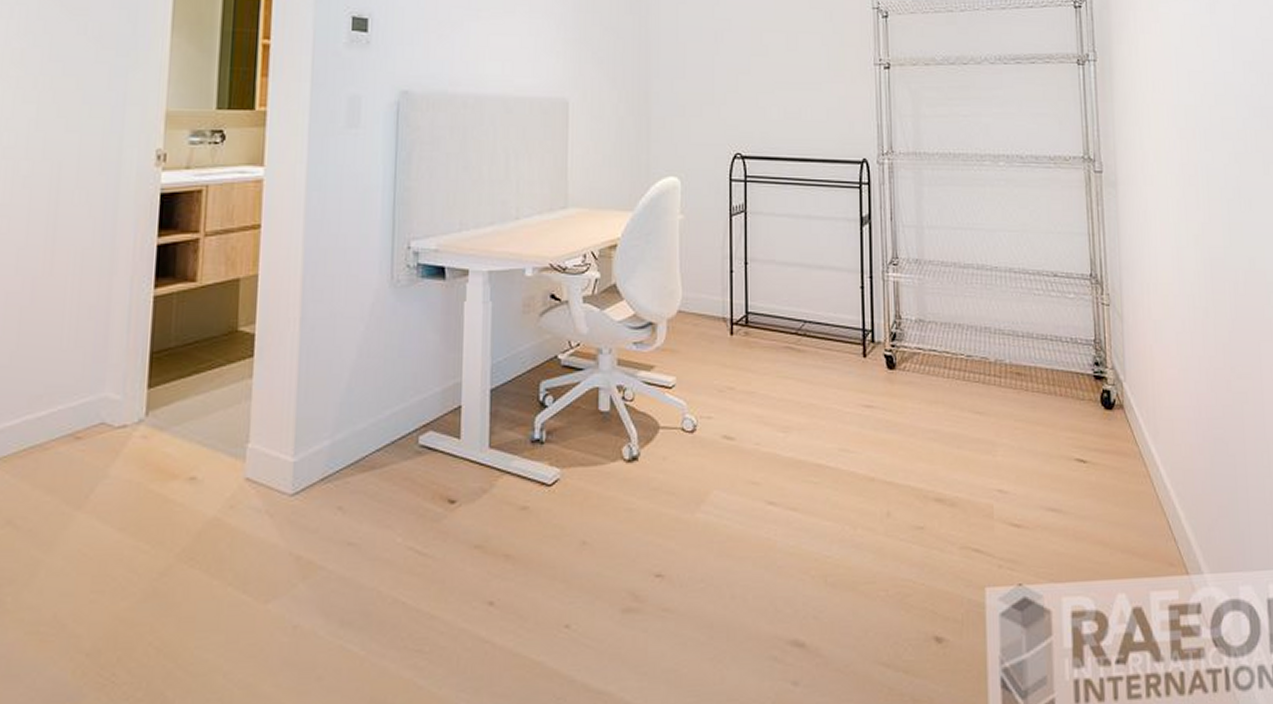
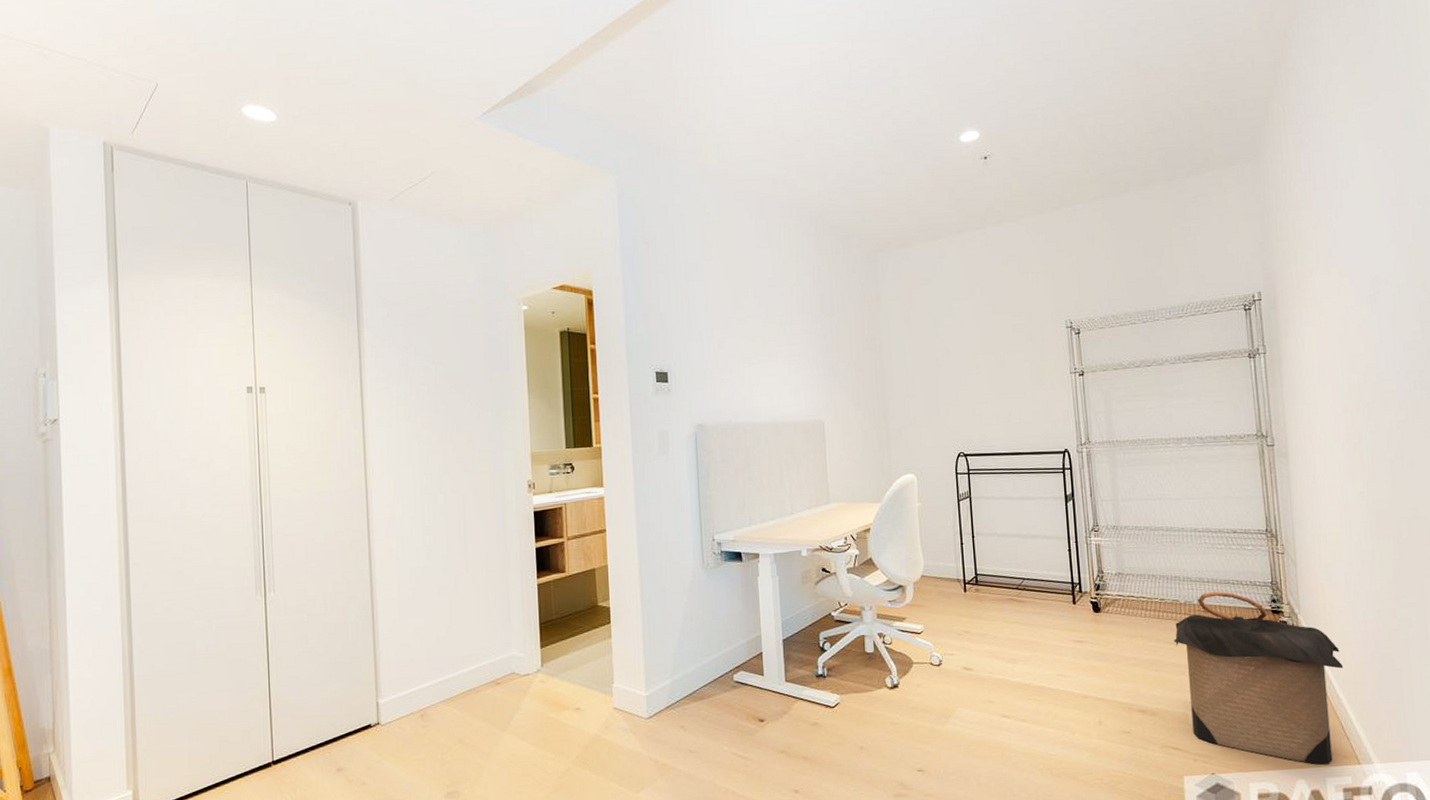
laundry hamper: none [981,348,1172,575] -> present [1174,591,1344,765]

